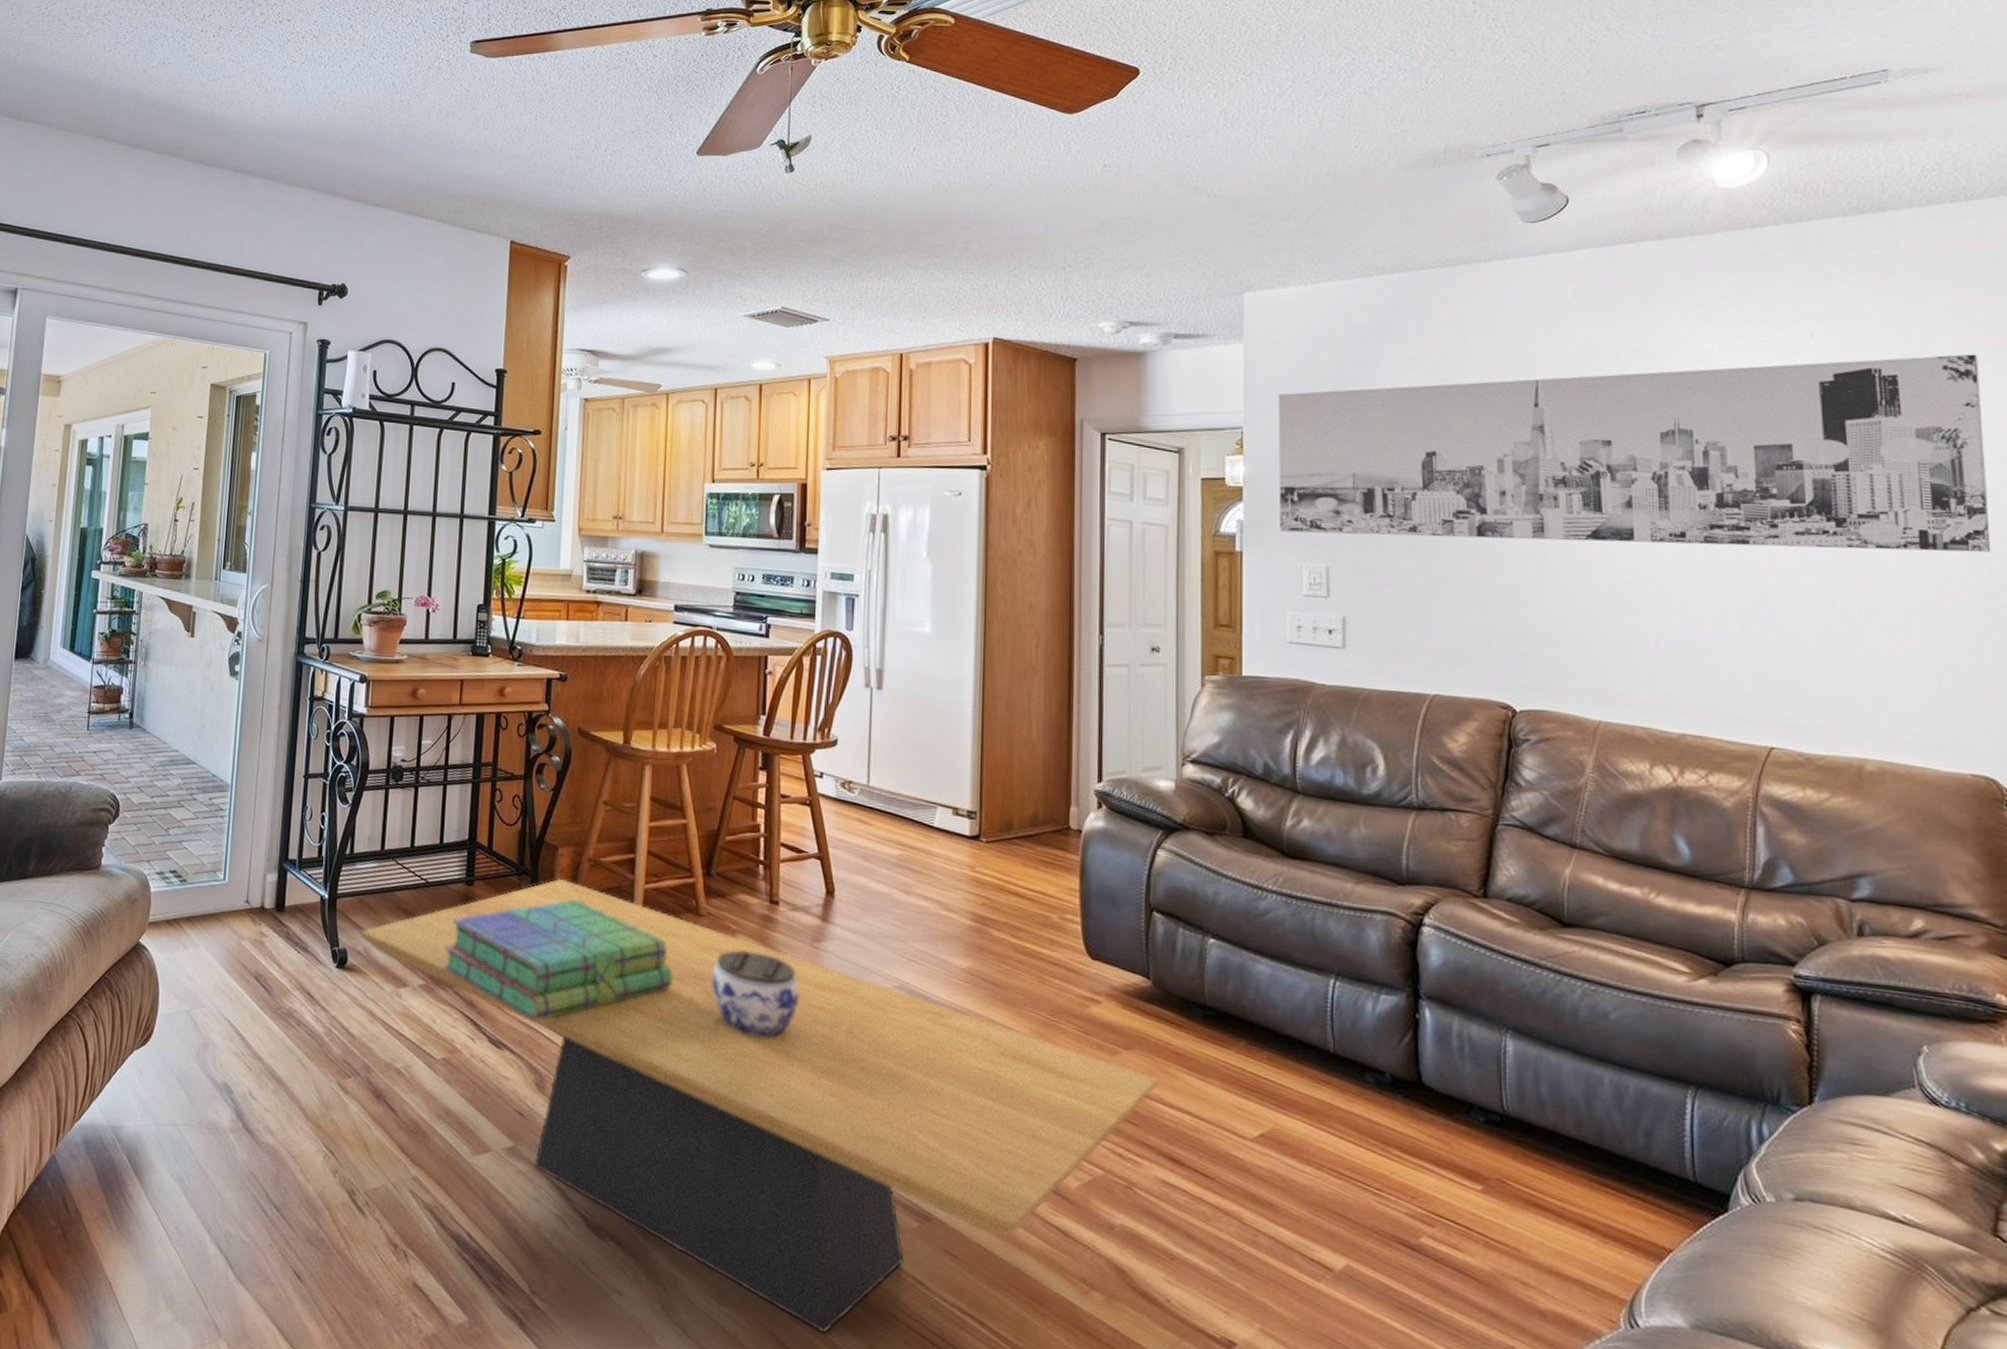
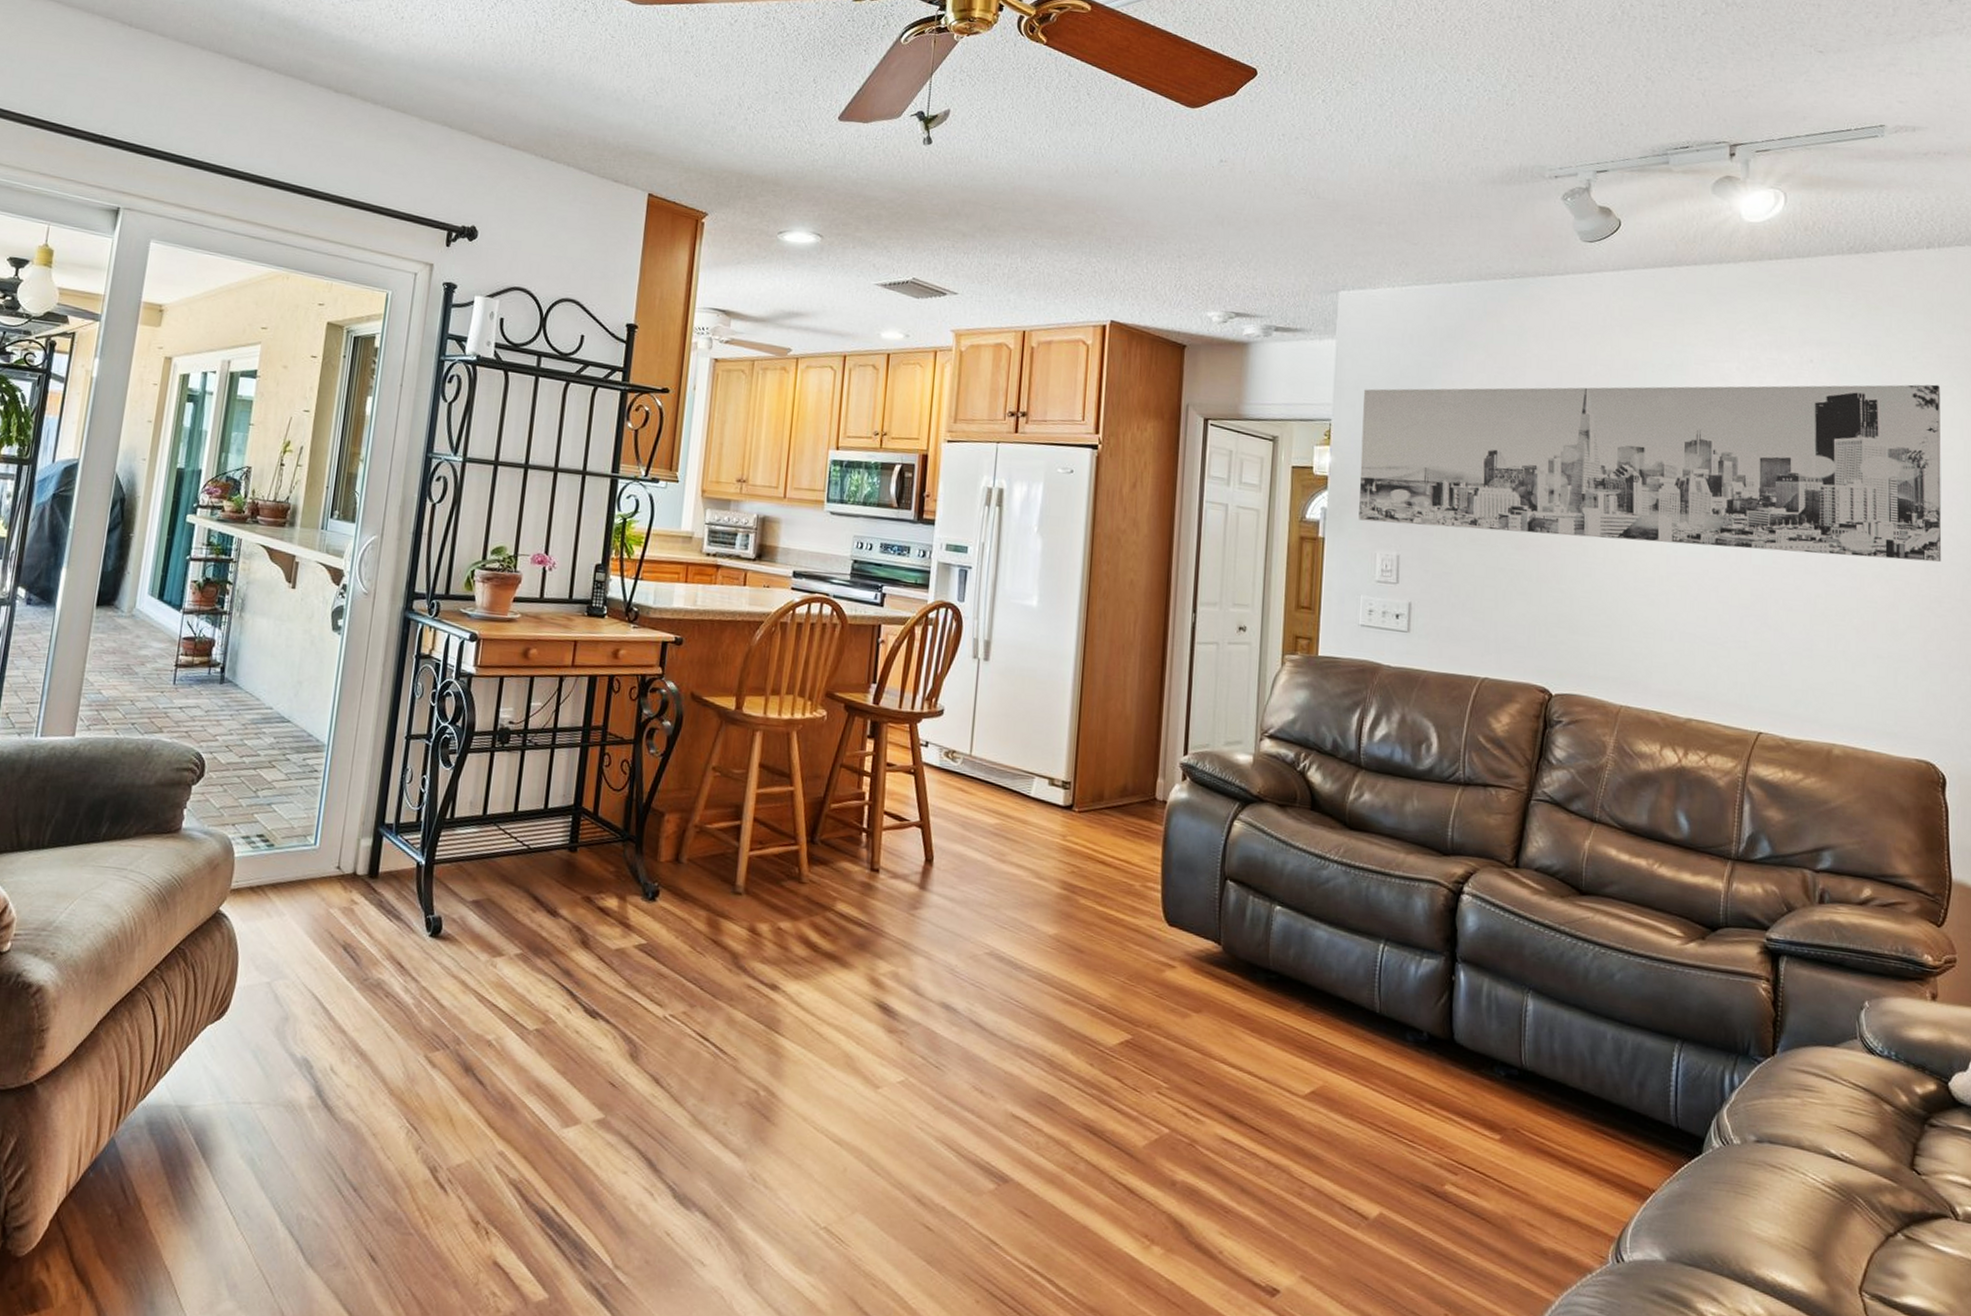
coffee table: present [360,878,1158,1334] -> none [457,845,1223,1297]
stack of books: present [443,899,672,1021] -> none [541,866,772,991]
jar: present [712,950,799,1038] -> none [810,918,895,1005]

